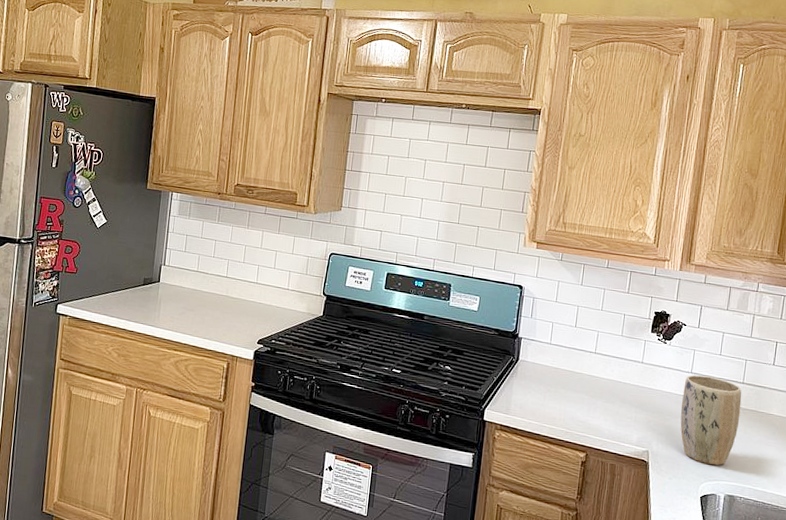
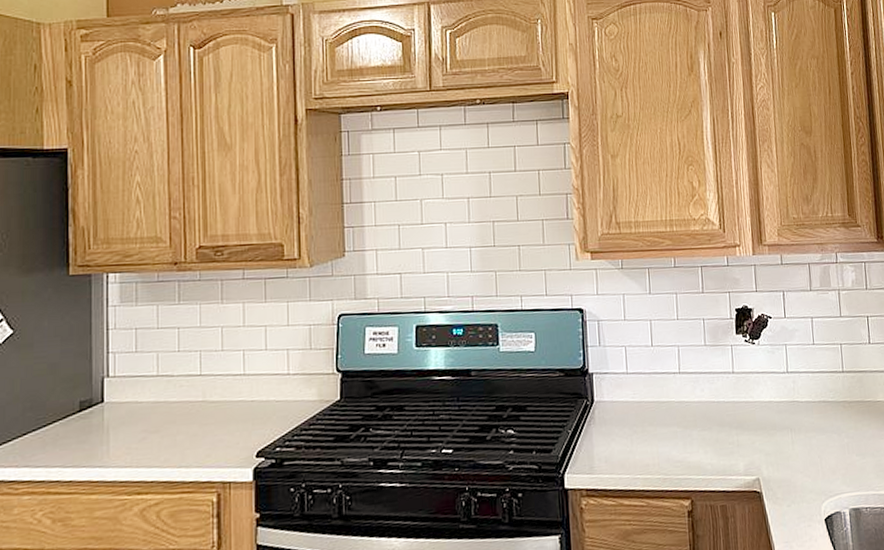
plant pot: present [680,374,742,466] -> none [782,372,848,478]

